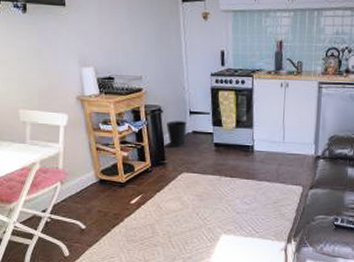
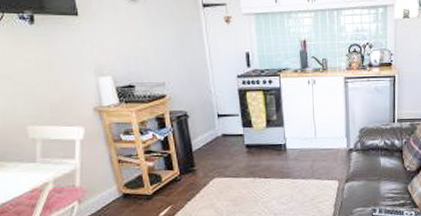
wastebasket: present [167,121,187,147] -> none [194,125,216,152]

